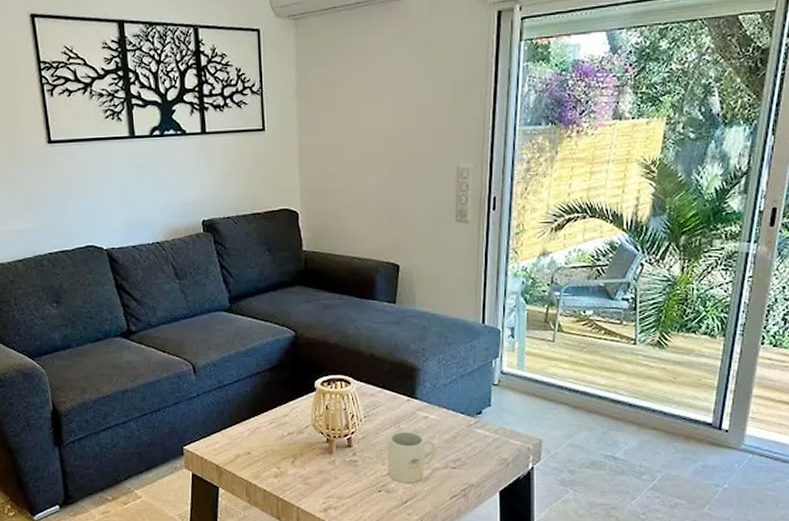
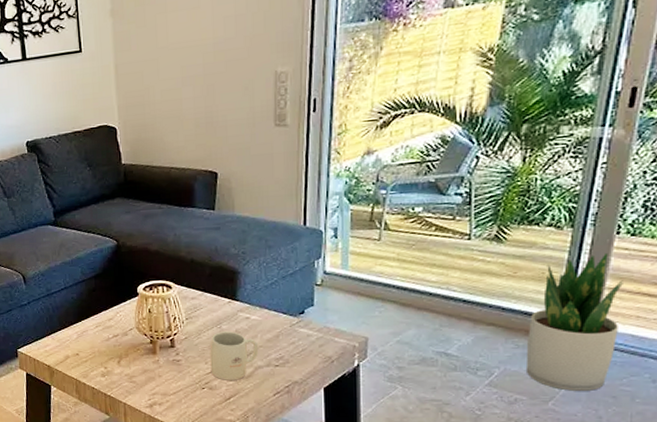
planter: none [684,361,767,495] -> present [525,252,623,391]

